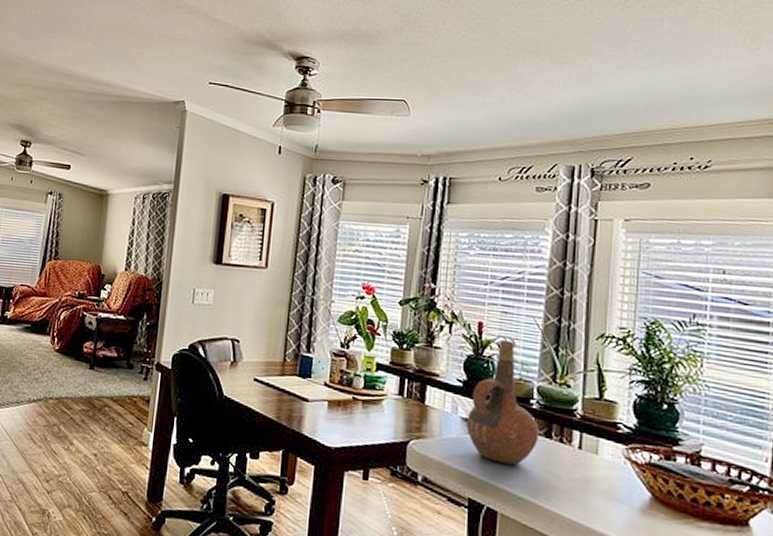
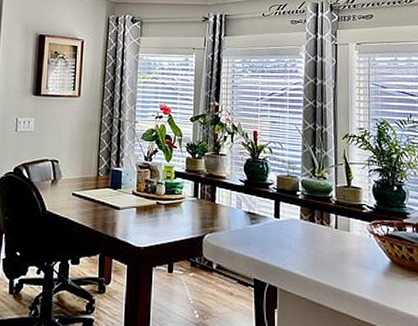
ceramic pitcher: present [467,339,539,465] -> none [249,144,305,247]

